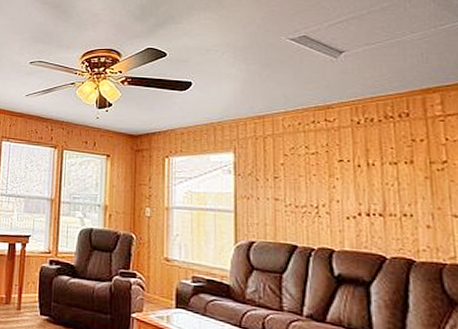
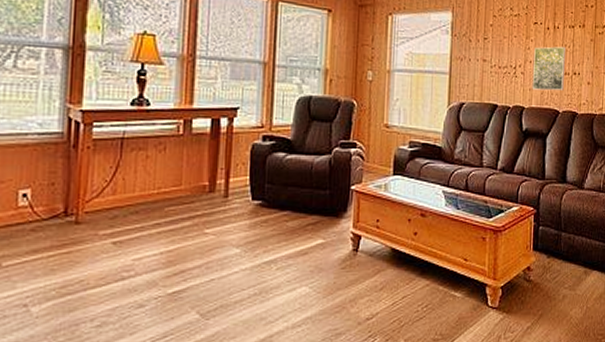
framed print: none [341,185,390,234] -> present [532,46,567,91]

